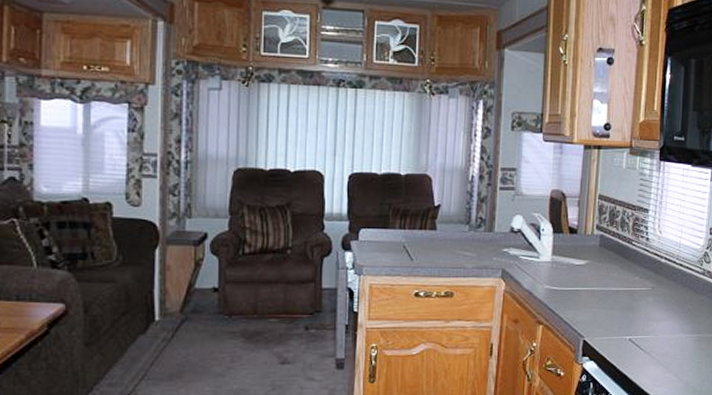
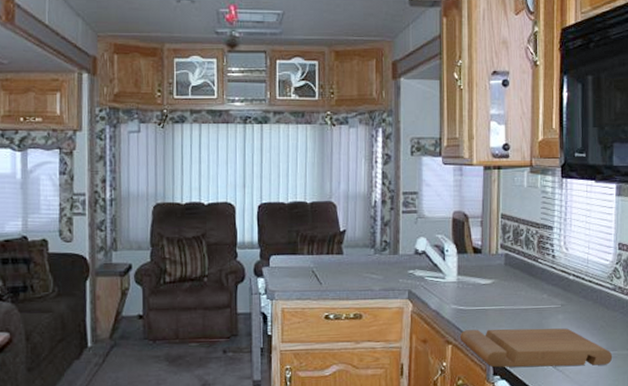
cutting board: none [551,310,698,349] -> present [459,328,613,368]

